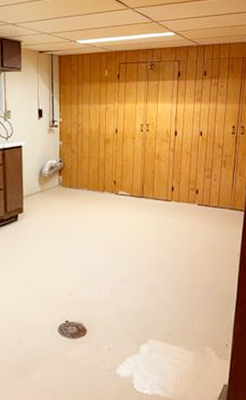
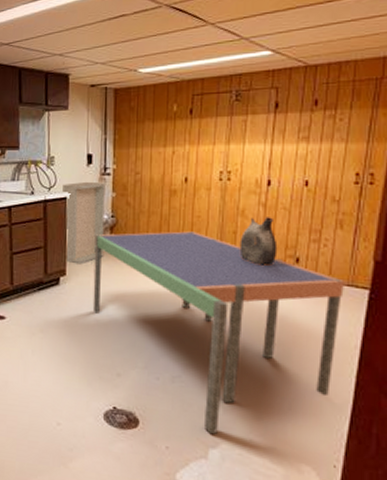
storage cabinet: none [18,132,54,203] -> present [63,181,105,264]
dining table: none [46,172,228,334] -> present [92,231,344,435]
ceramic jug: none [157,159,184,197] -> present [239,217,278,266]

